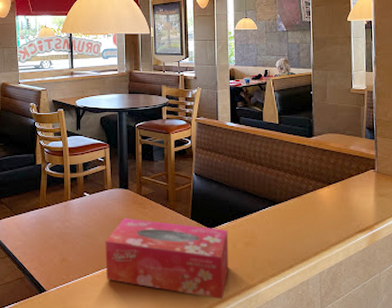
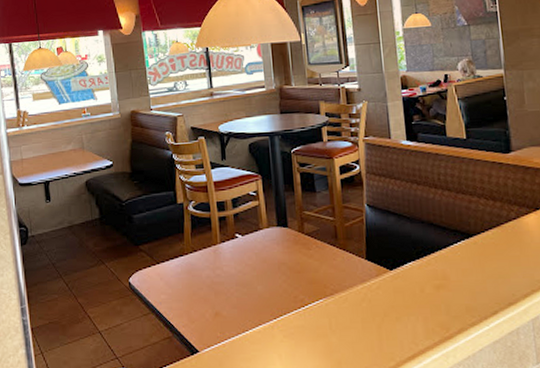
tissue box: present [105,217,229,300] -> none [264,261,418,356]

